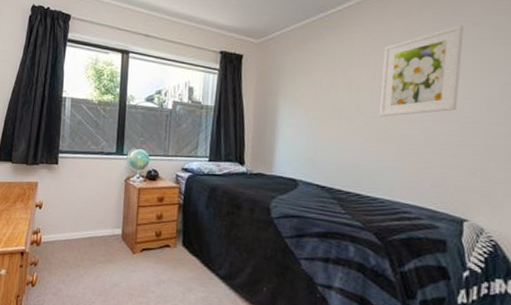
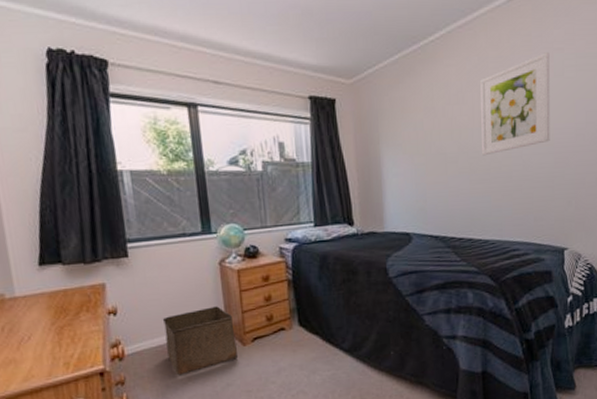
storage bin: none [72,215,129,268] -> present [162,306,239,376]

